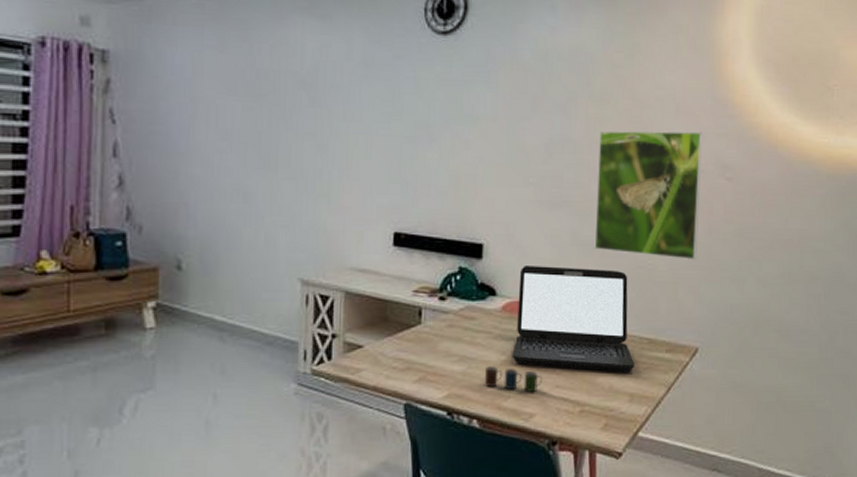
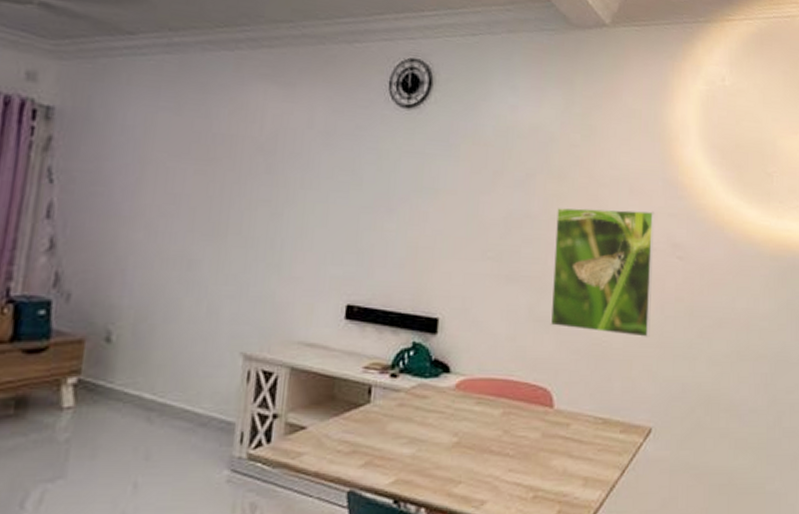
cup: present [484,366,542,393] -> none [434,449,495,478]
laptop: present [512,266,634,372] -> none [464,341,589,454]

